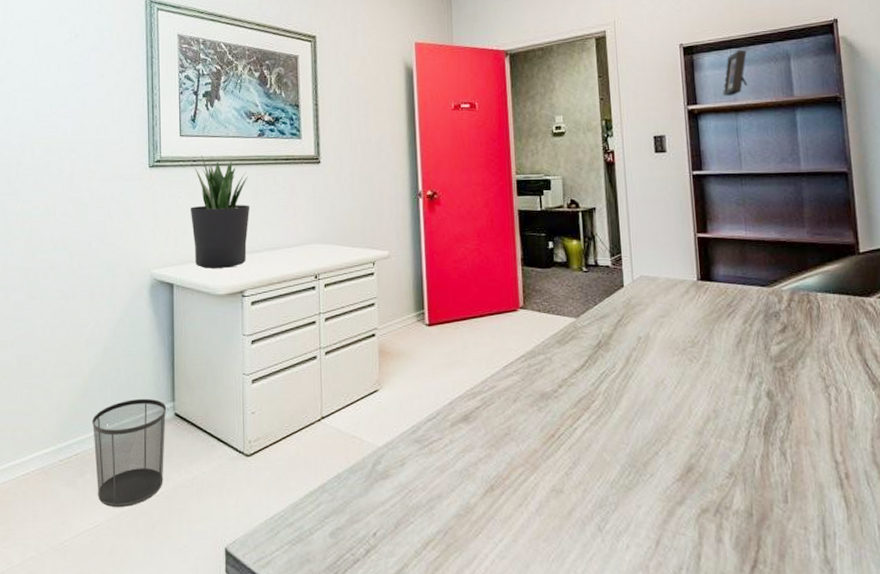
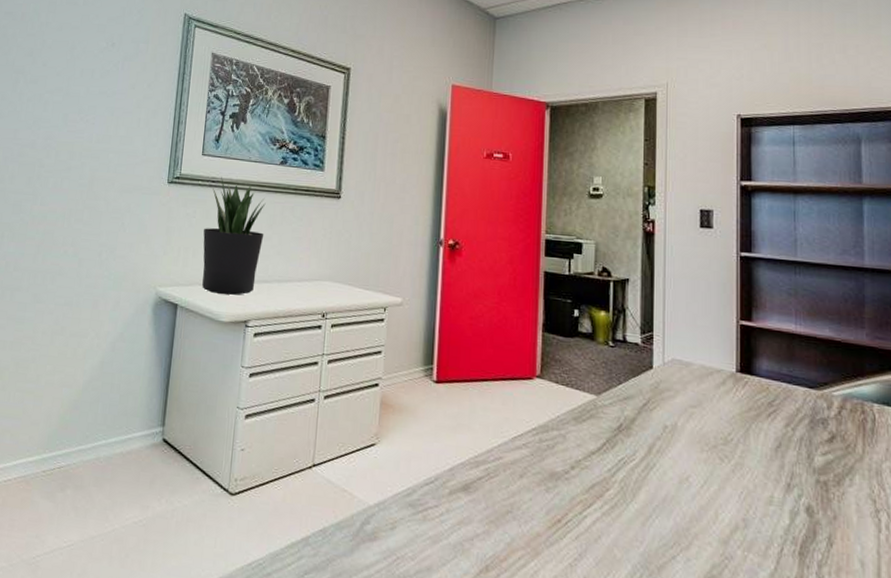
waste bin: present [91,398,167,507] -> none [75,418,156,530]
picture frame: present [723,50,748,96] -> none [782,127,812,176]

